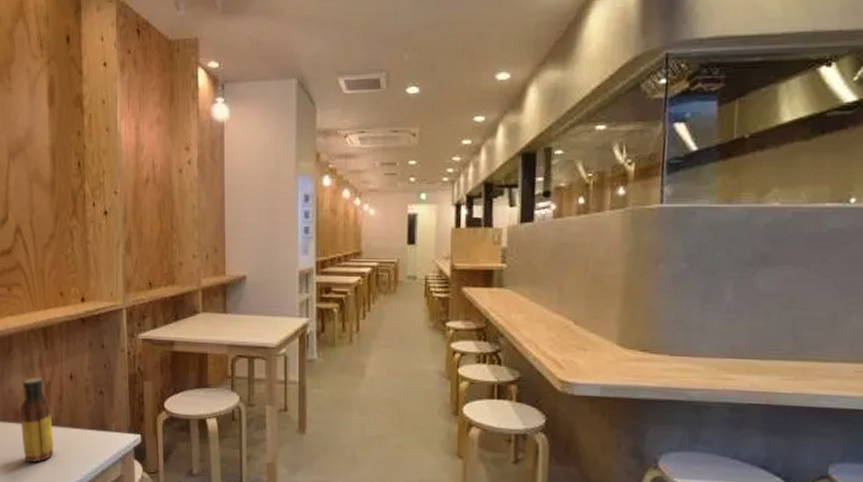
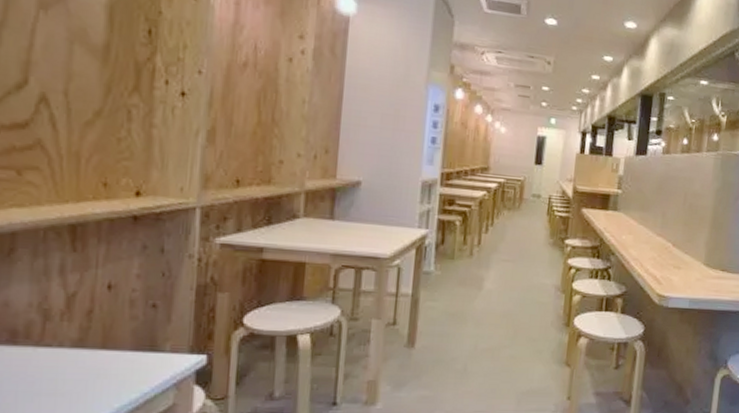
sauce bottle: present [20,377,55,462] -> none [19,286,74,395]

